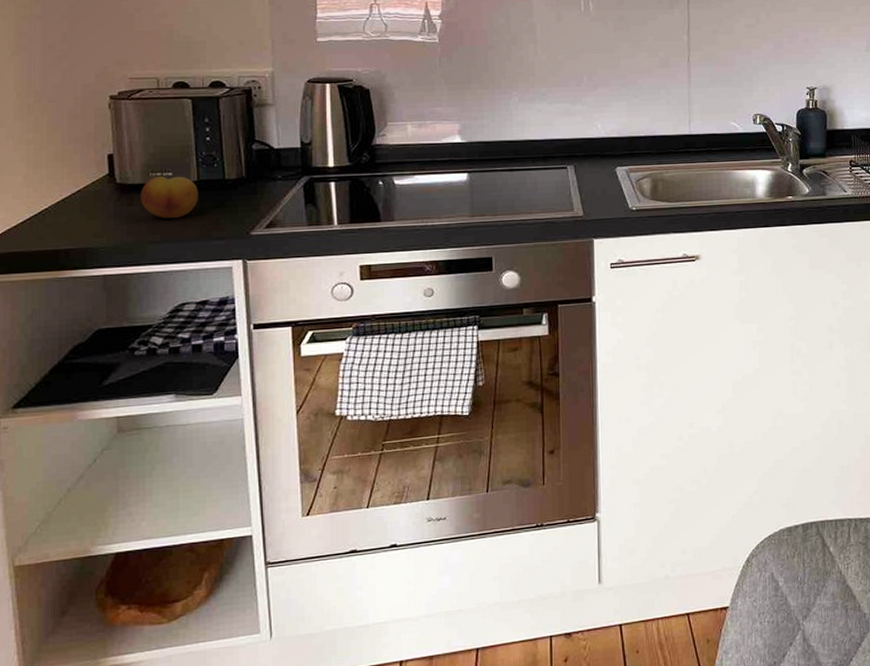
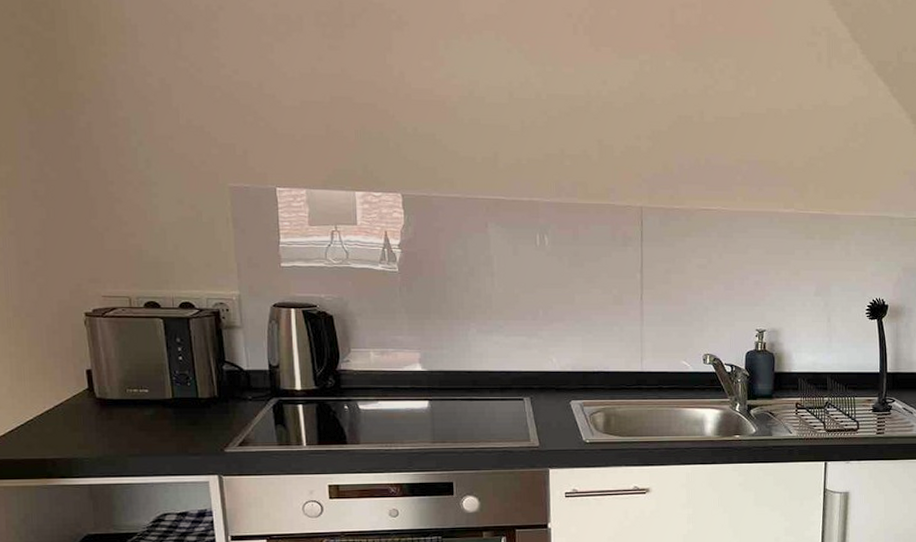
fruit: present [141,176,198,218] -> none [119,393,174,433]

